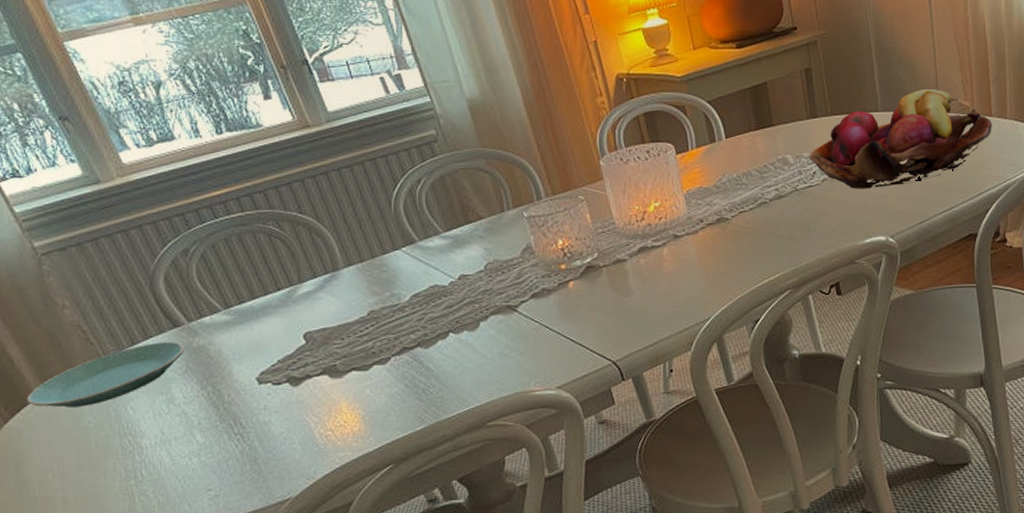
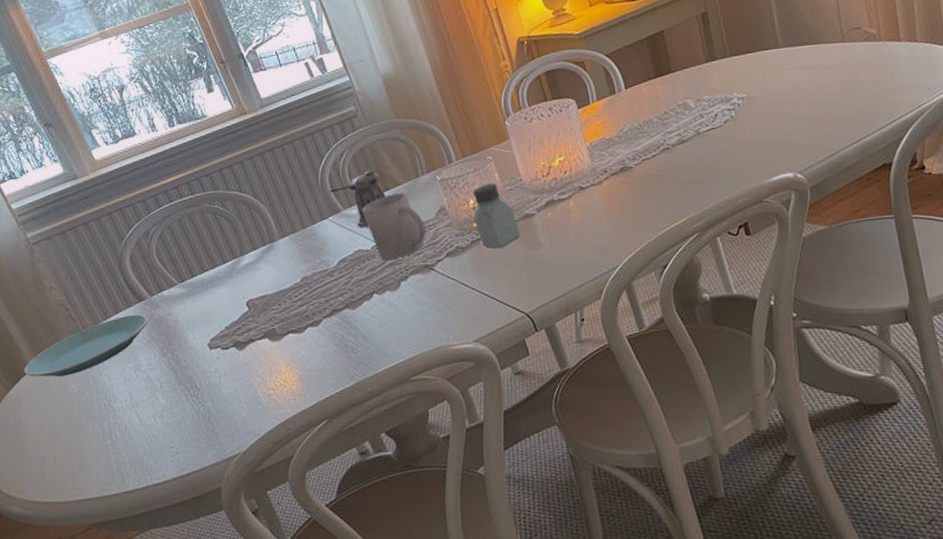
pepper shaker: none [404,200,467,262] -> present [330,170,386,228]
mug: none [440,227,510,298] -> present [362,192,426,261]
saltshaker: none [561,224,611,292] -> present [472,183,521,248]
fruit basket: present [809,89,992,189] -> none [709,19,902,128]

